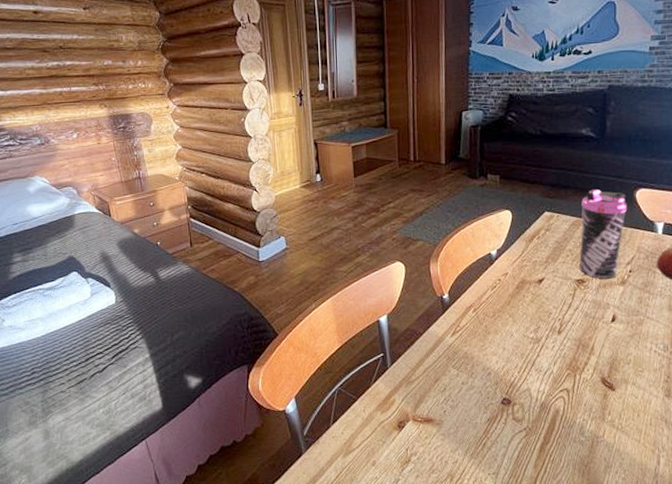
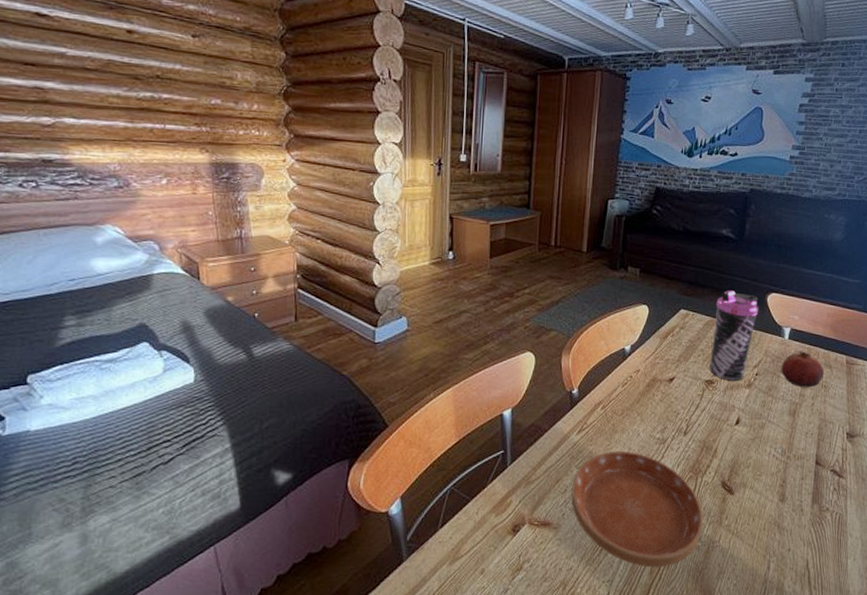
saucer: none [450,351,586,461] -> present [571,451,704,568]

